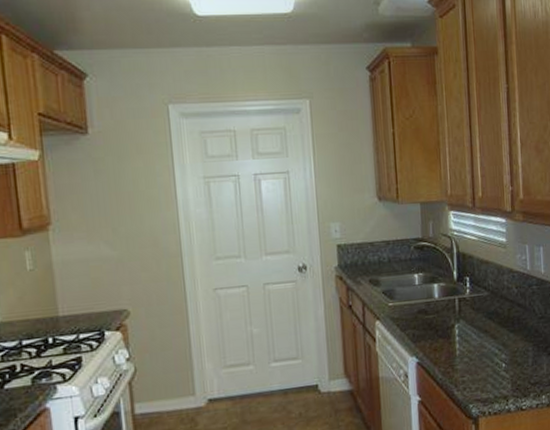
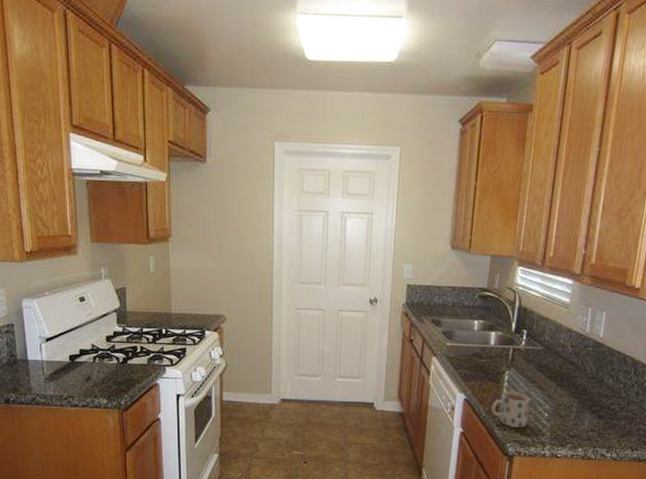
mug: none [446,345,486,386] -> present [491,392,530,427]

